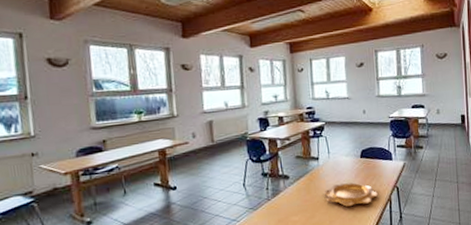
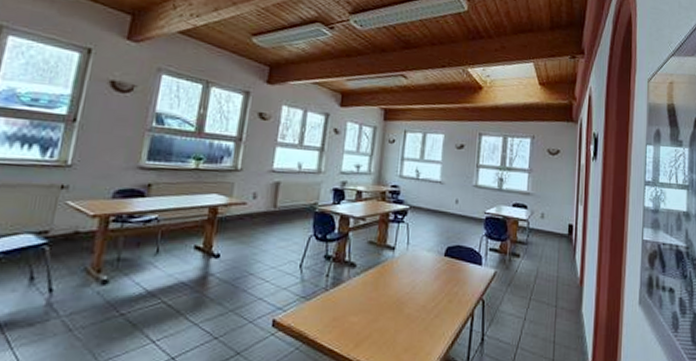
decorative bowl: present [324,182,379,207] -> none [394,284,460,315]

